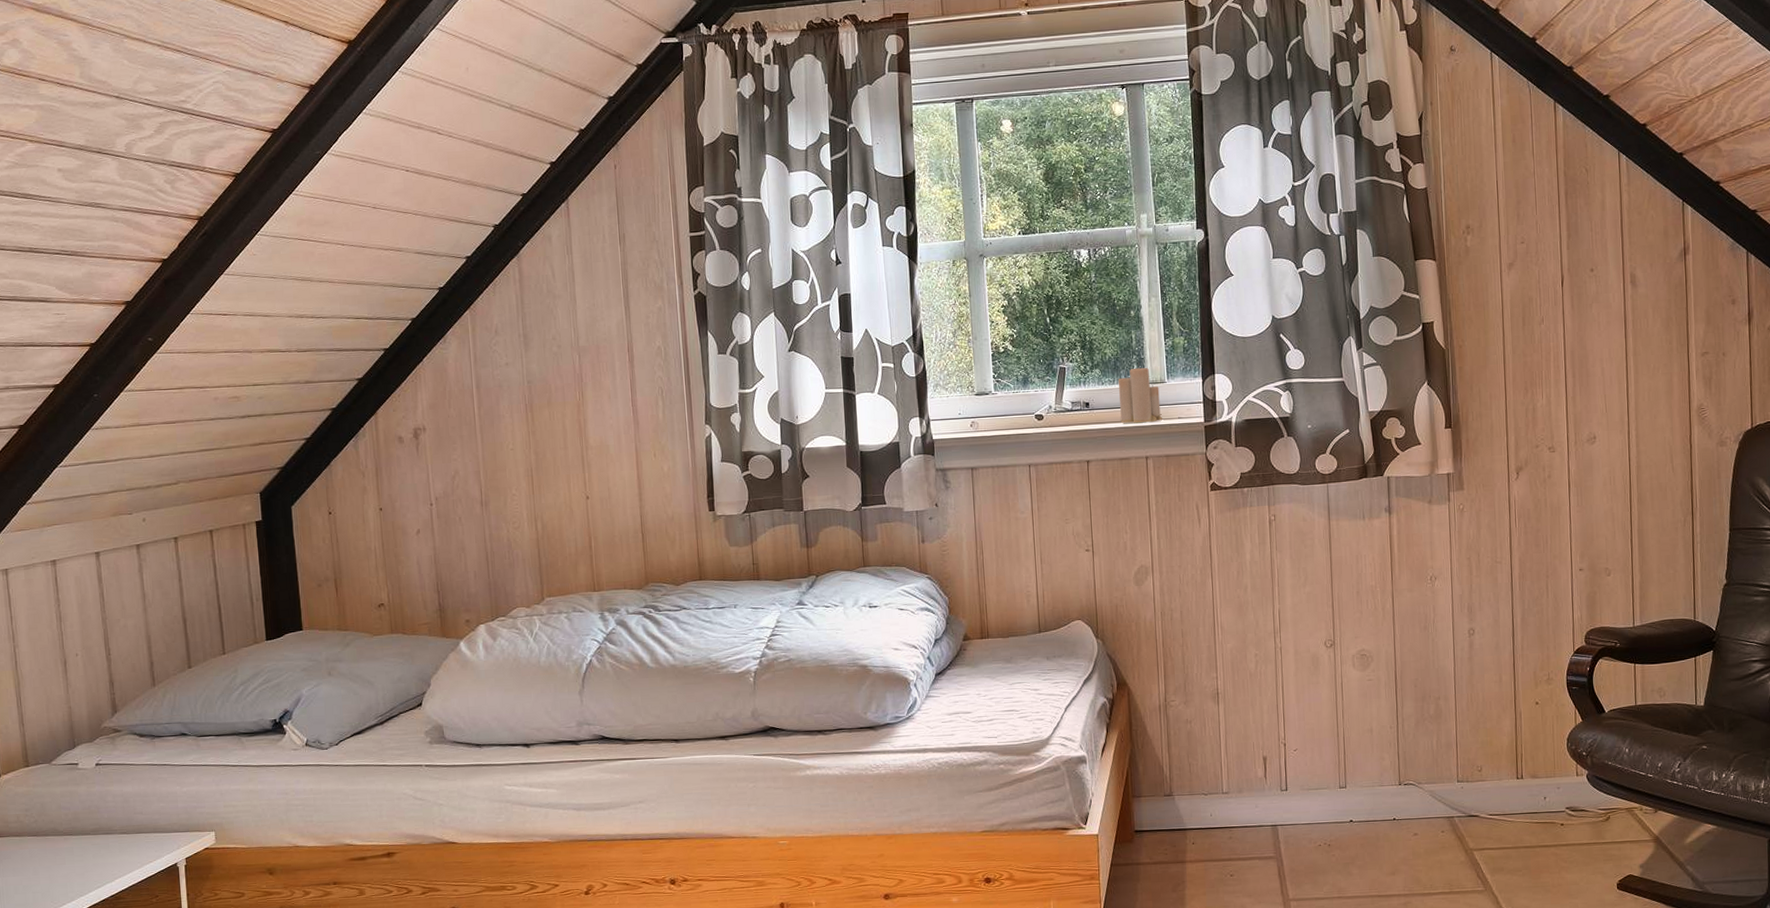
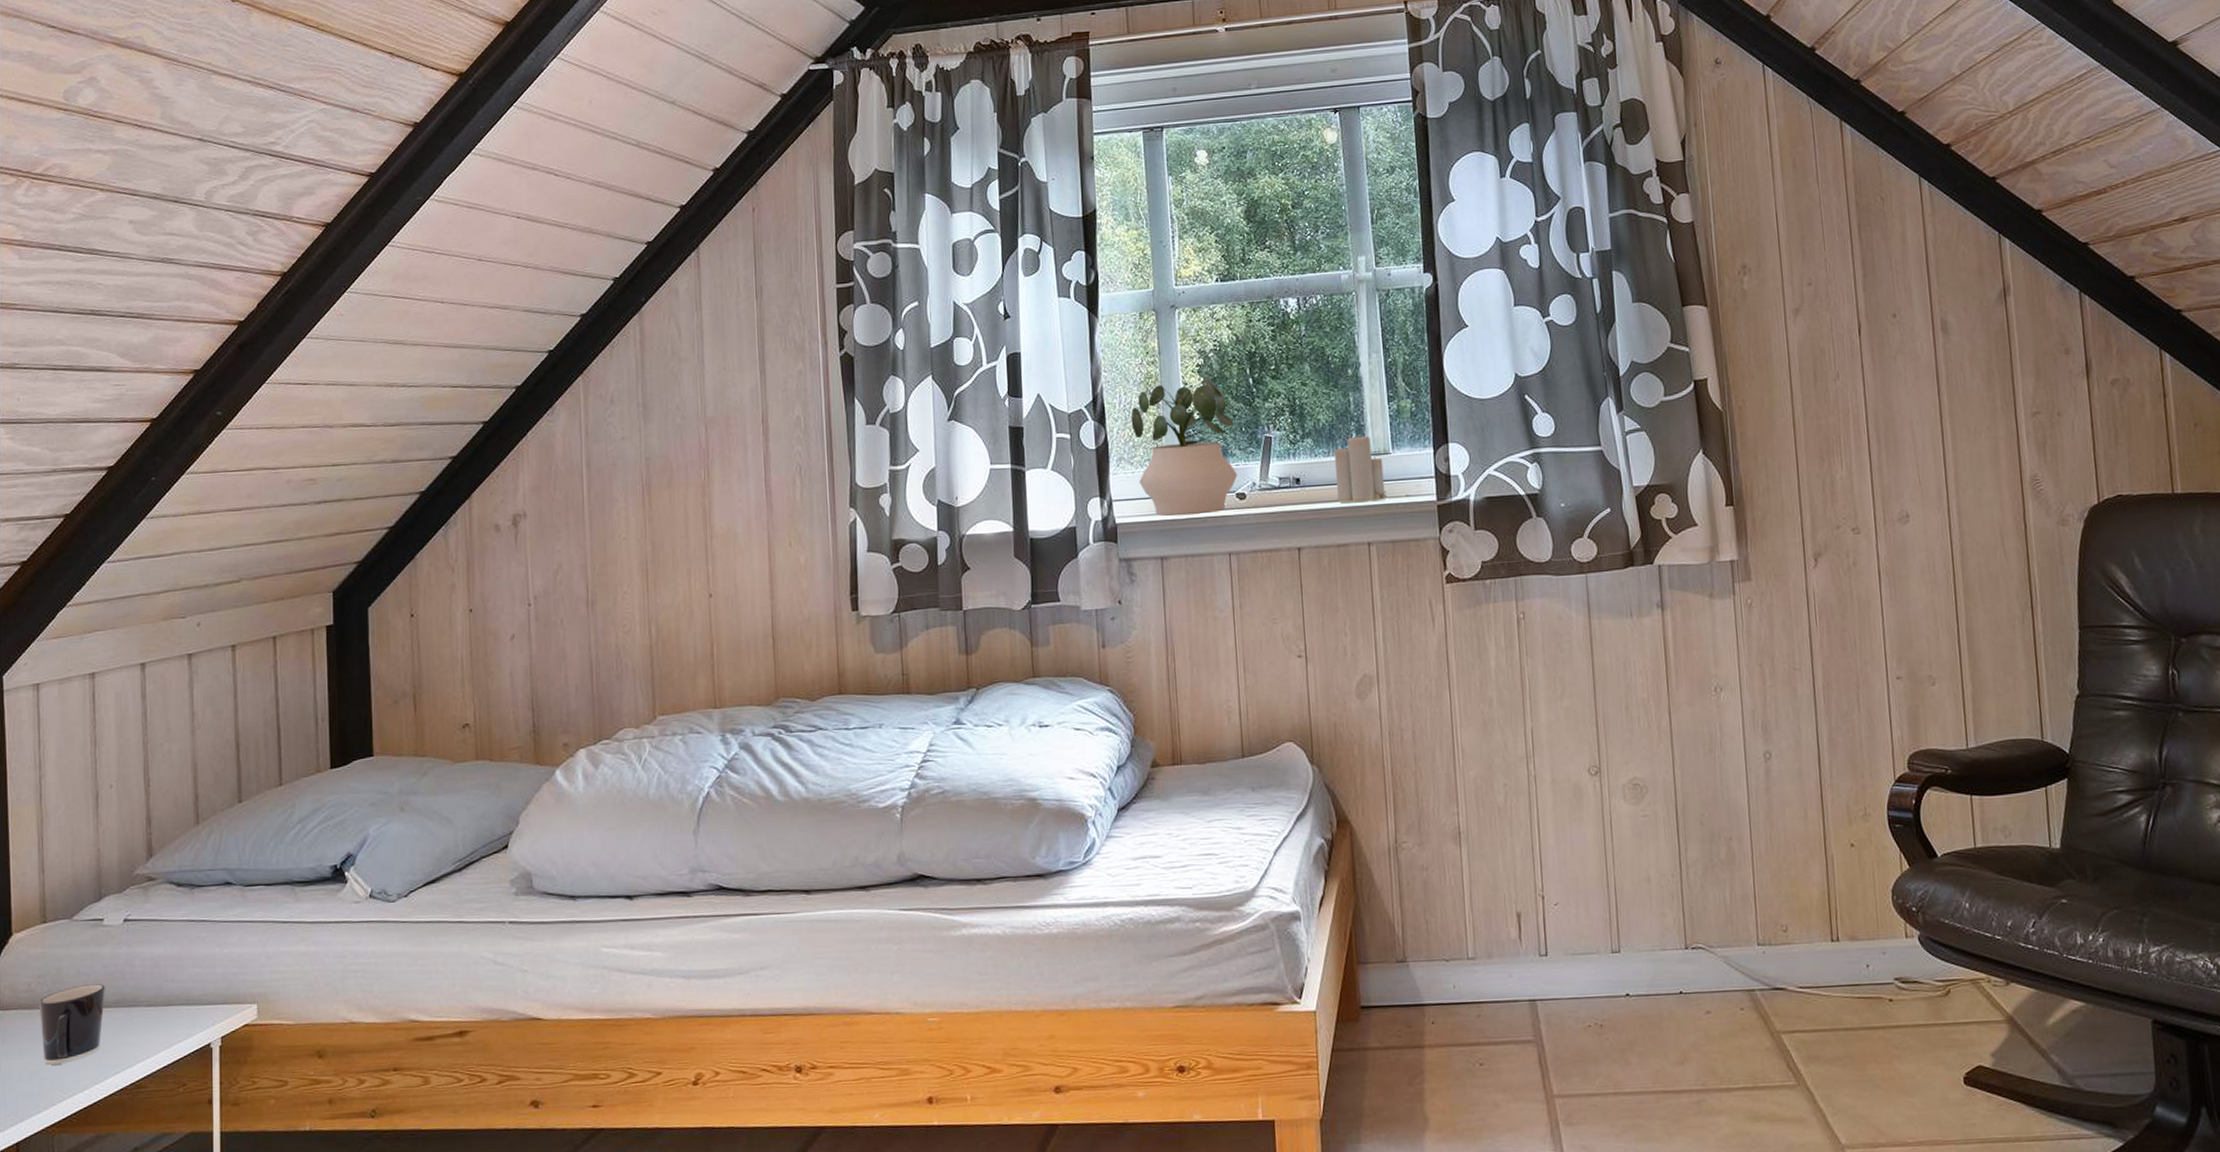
mug: none [27,816,84,881] -> present [38,984,105,1065]
potted plant: none [945,317,1036,434] -> present [1131,377,1238,517]

